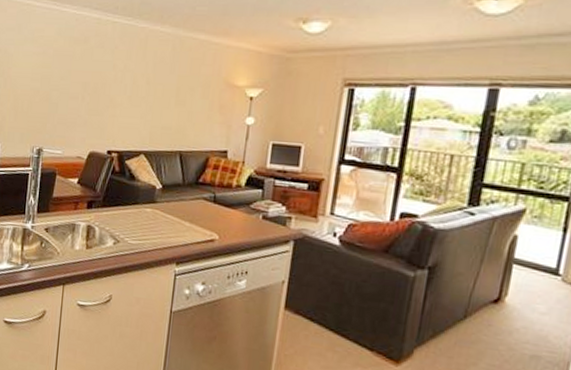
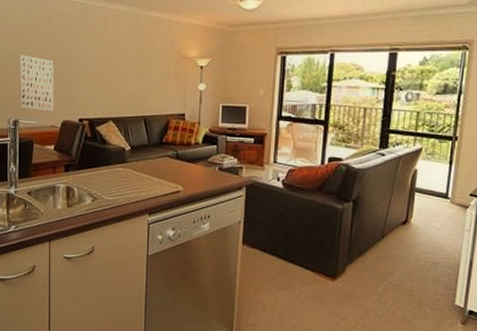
wall art: none [46,77,85,141] -> present [19,54,54,112]

